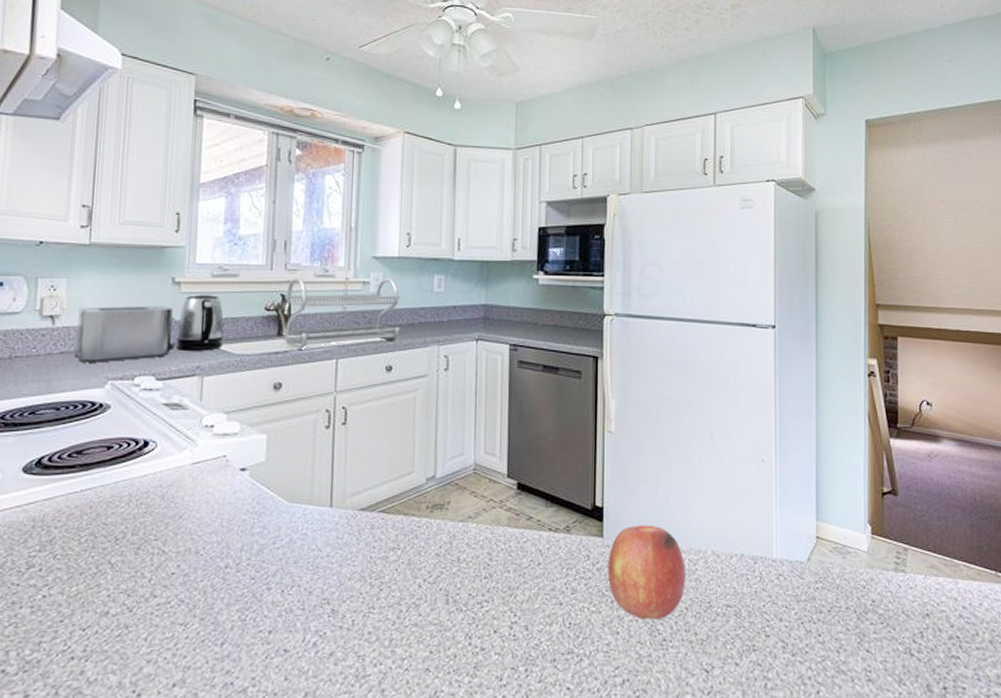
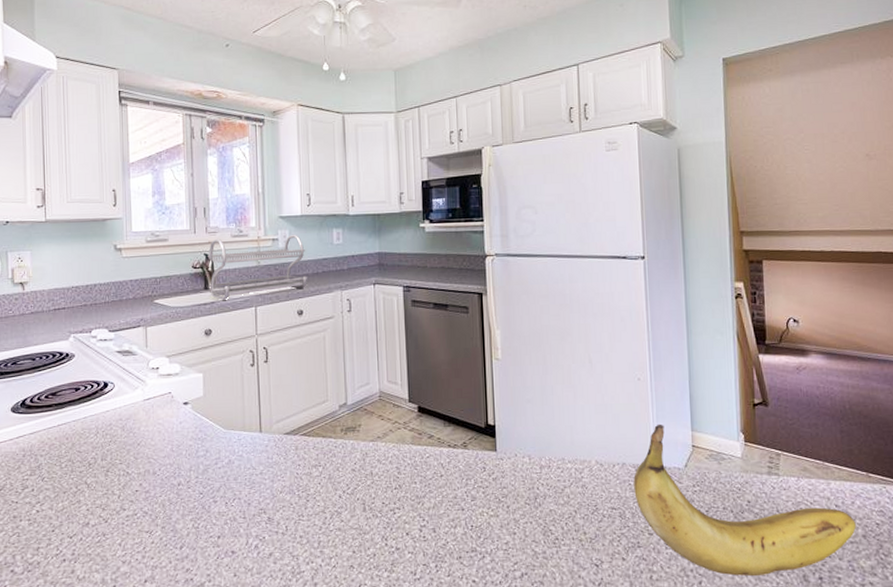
toaster: present [74,305,175,364] -> none [42,269,121,321]
kettle: present [176,293,224,352] -> none [122,257,161,307]
fruit: present [608,525,686,620] -> none [502,439,573,522]
fruit: none [752,511,983,685] -> present [634,424,856,576]

